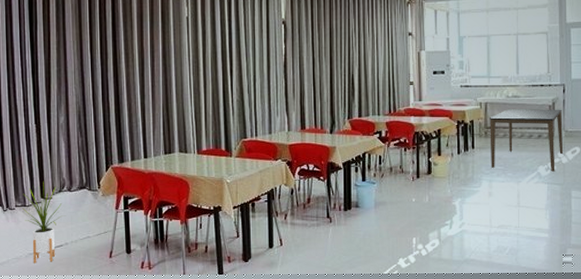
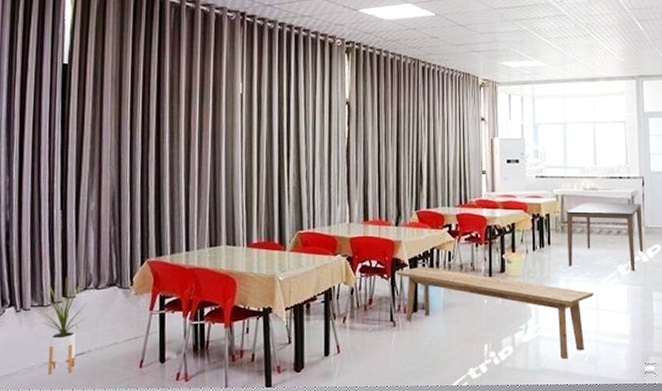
bench: none [331,169,515,251] -> present [396,266,594,359]

